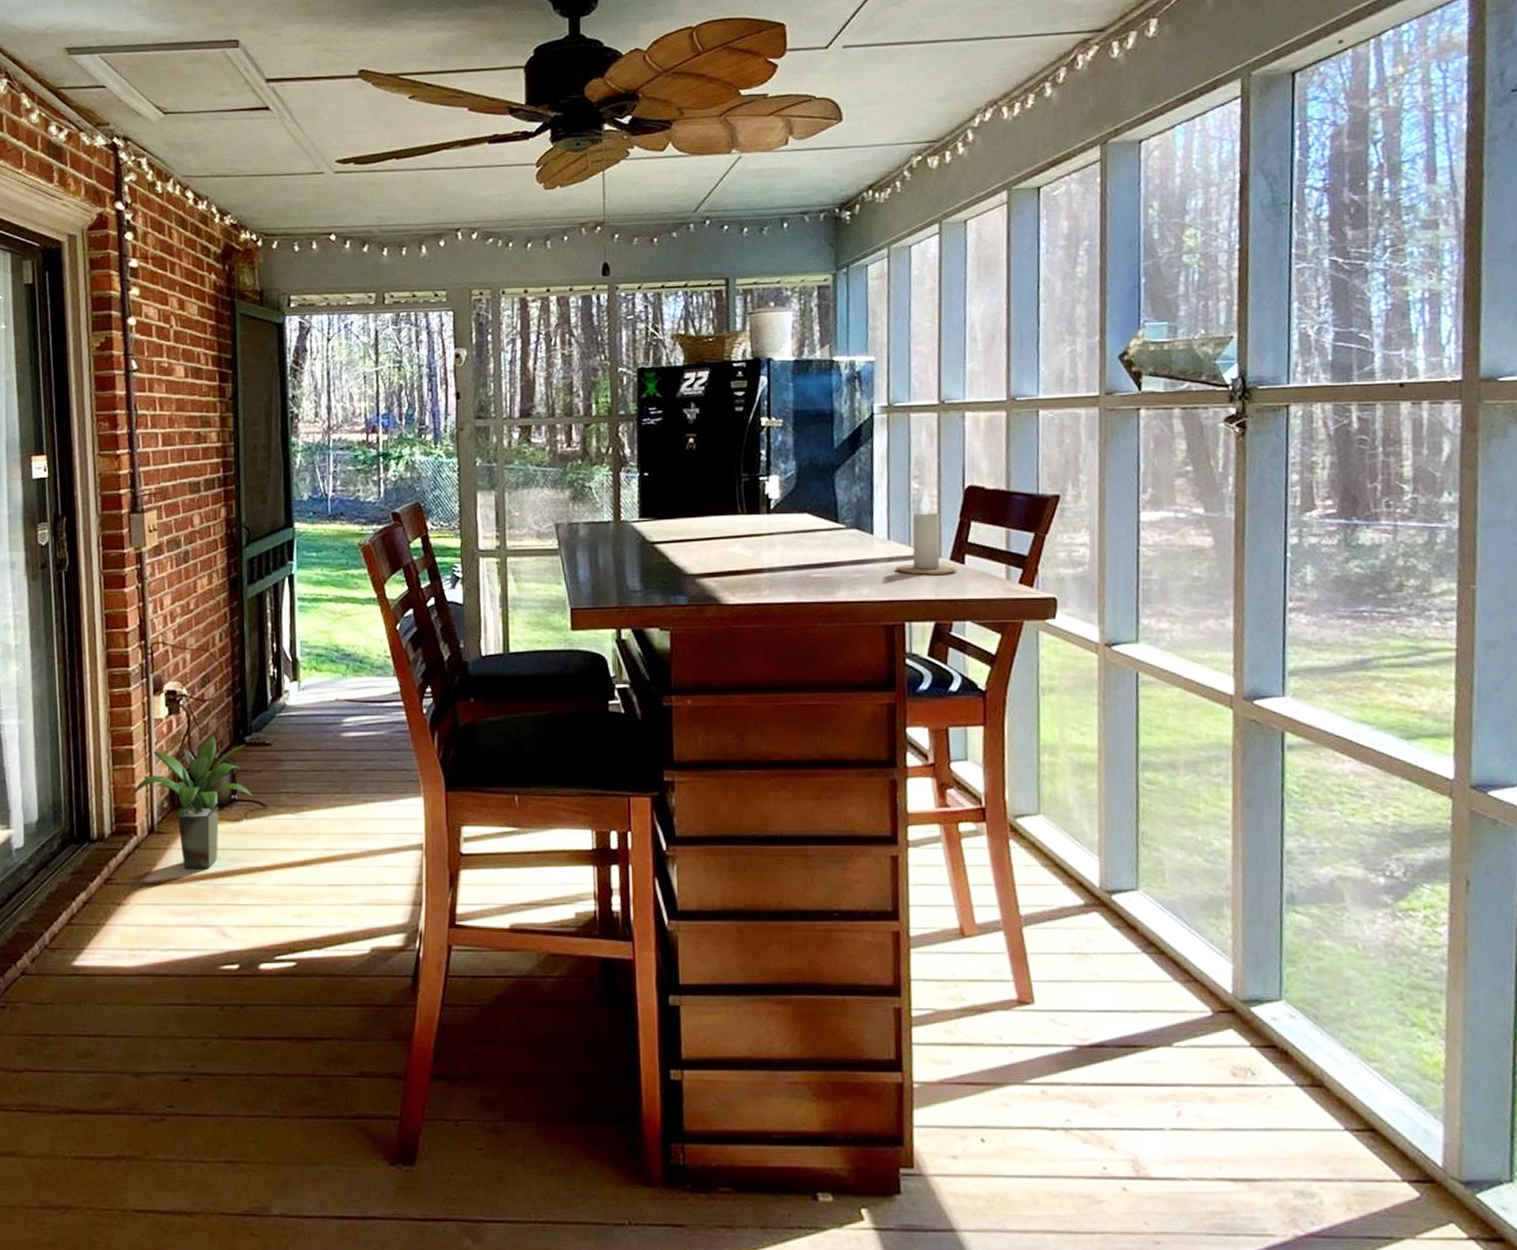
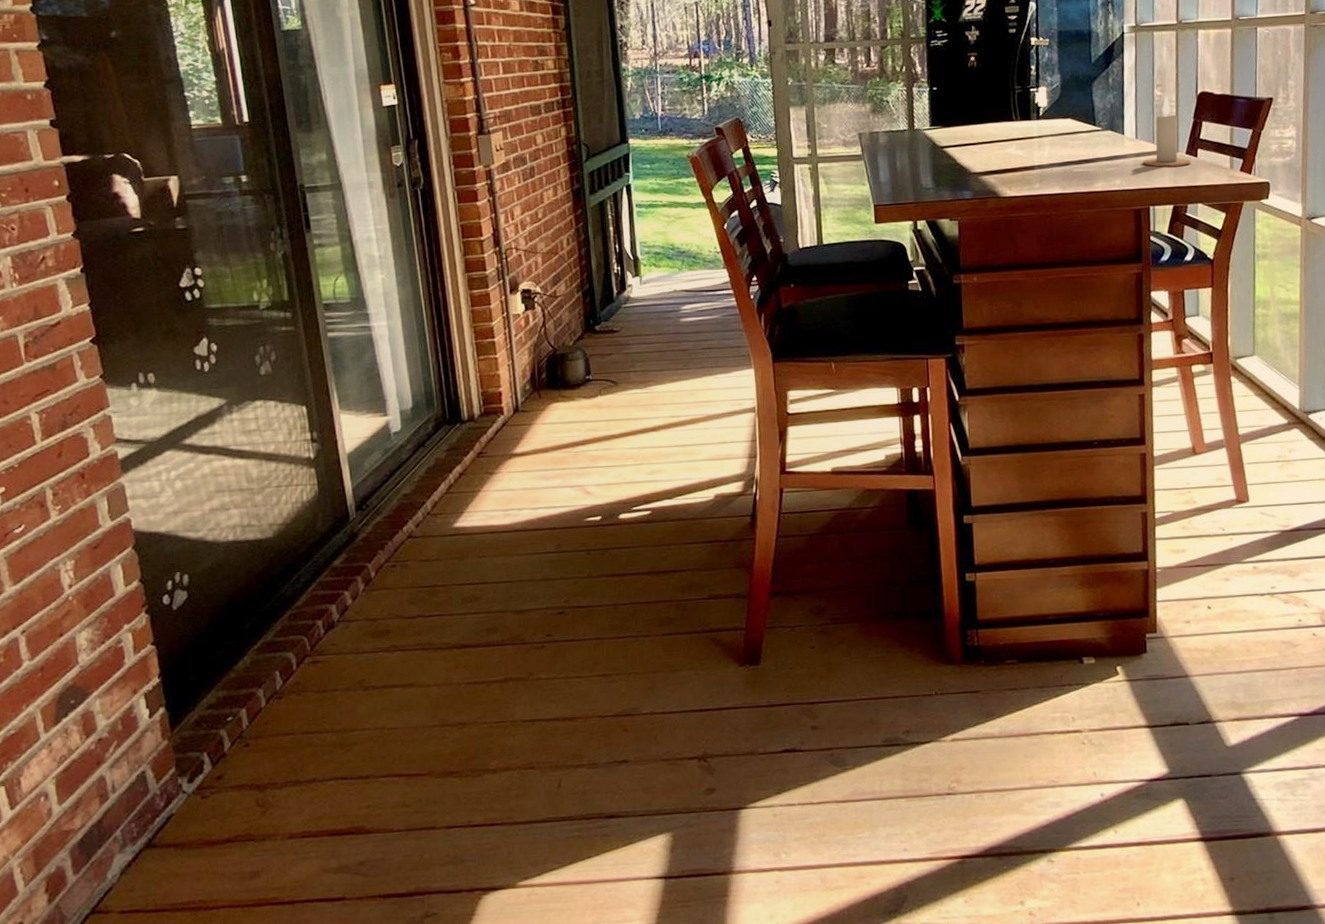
potted plant: present [132,737,253,870] -> none [497,327,605,441]

